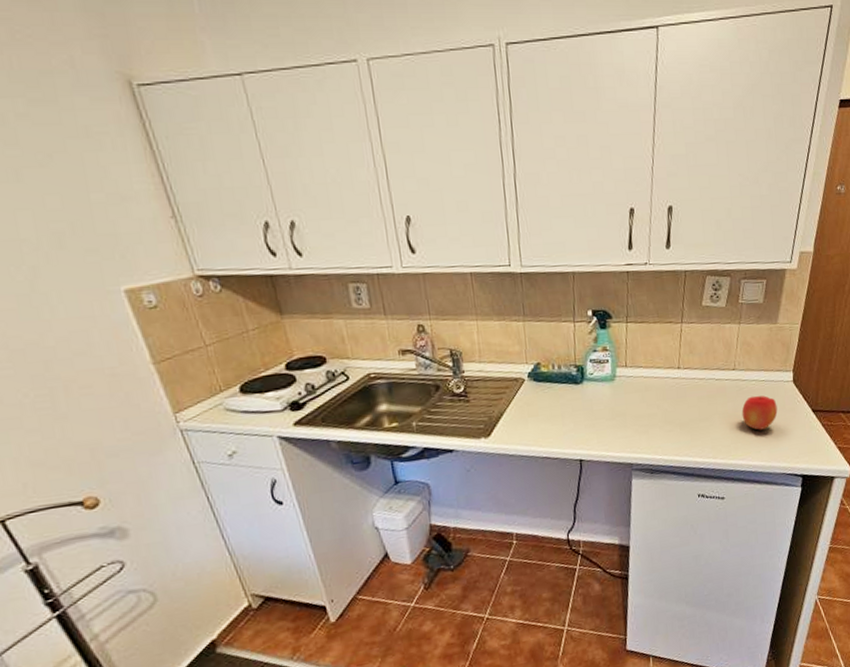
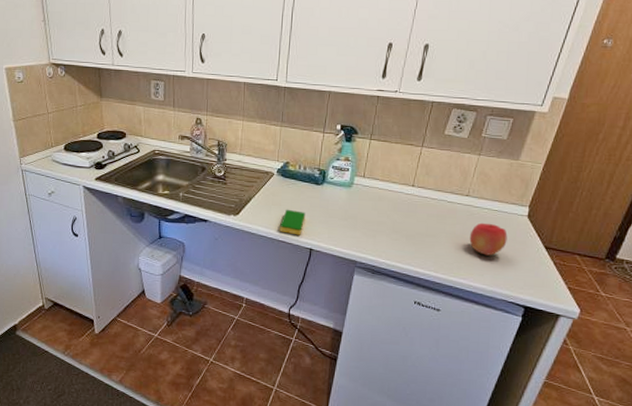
dish sponge: none [541,418,569,448] -> present [280,209,306,235]

